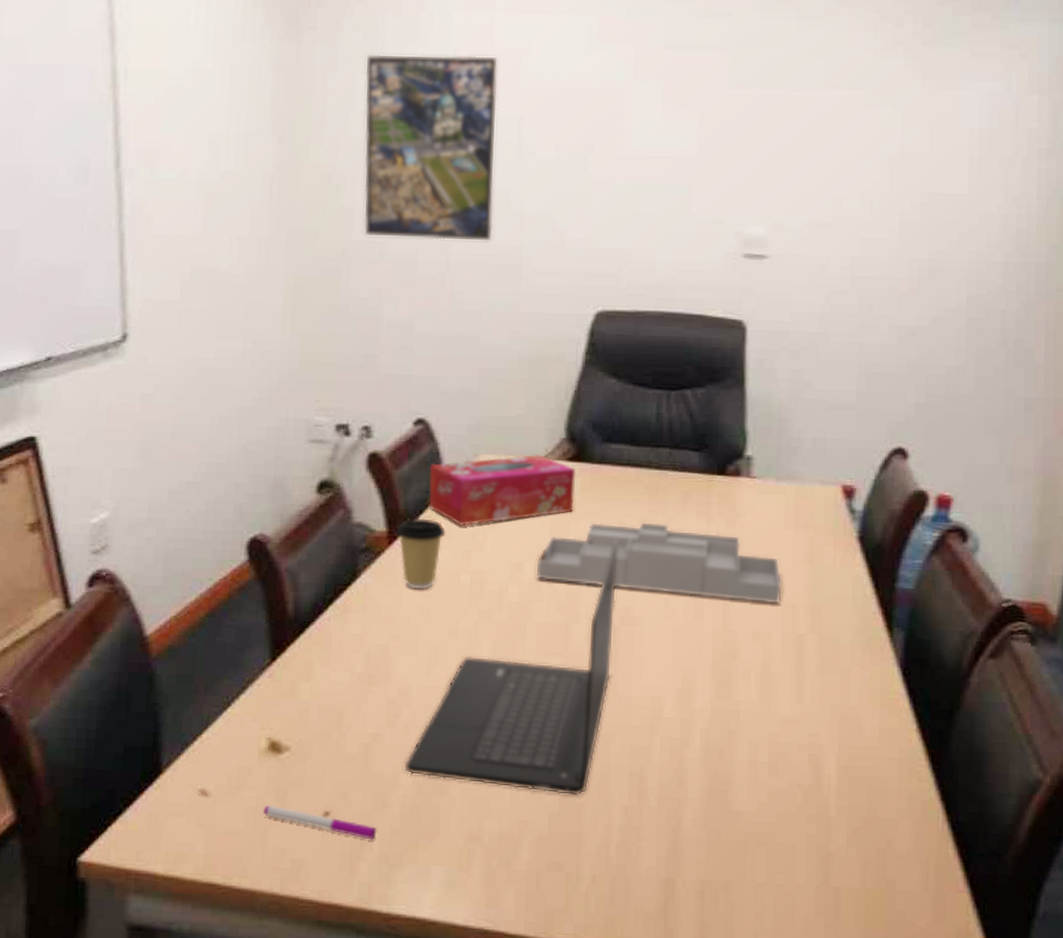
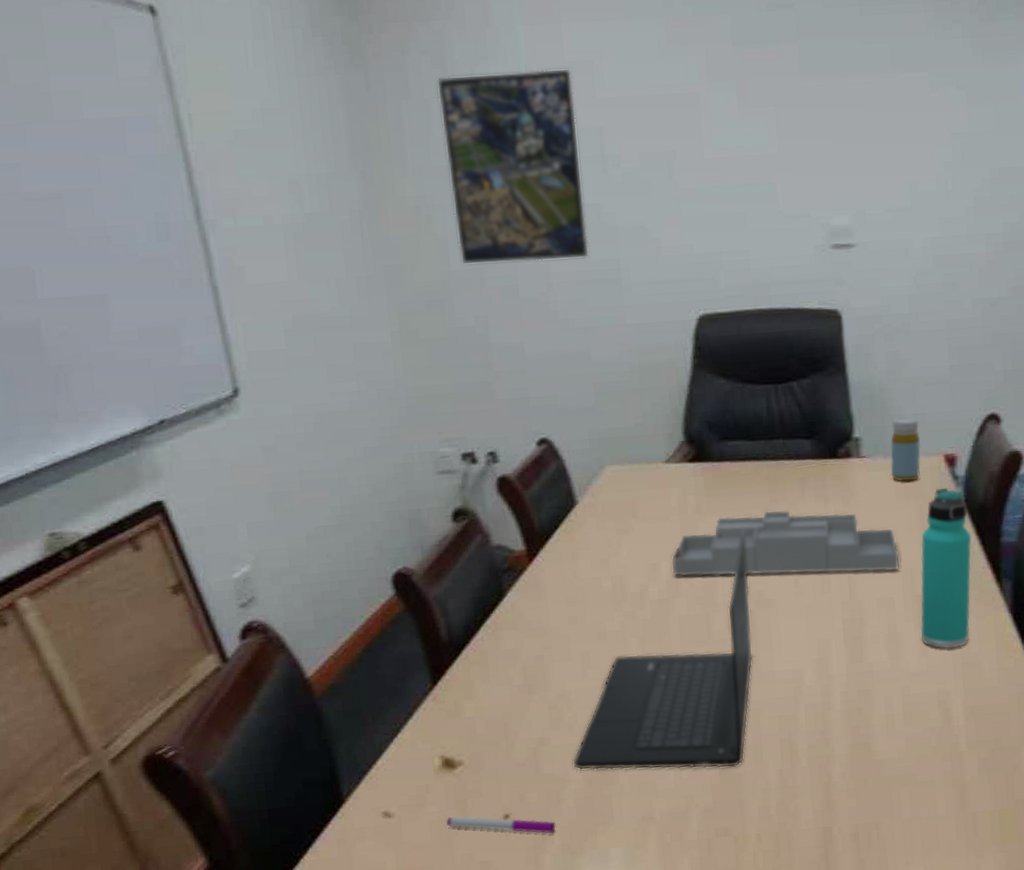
coffee cup: present [395,518,446,589] -> none [533,533,582,600]
tissue box: present [429,454,576,526] -> none [558,459,700,536]
bottle: none [782,441,817,509] -> present [890,417,921,482]
thermos bottle: none [797,520,864,698] -> present [920,487,972,649]

